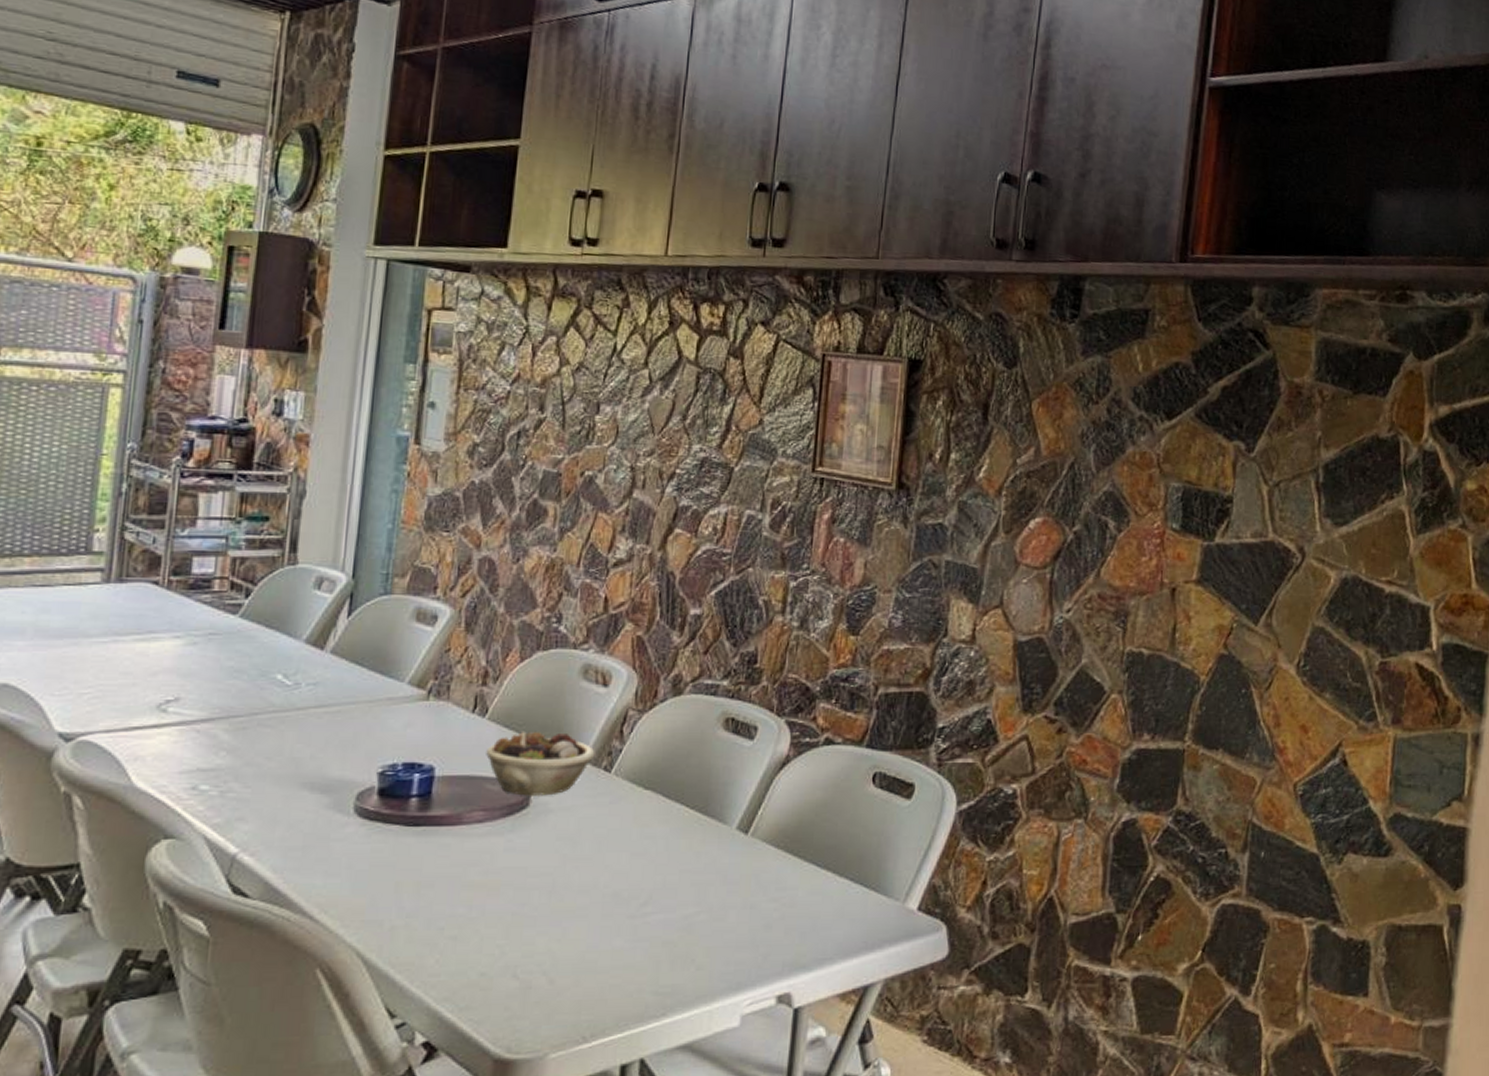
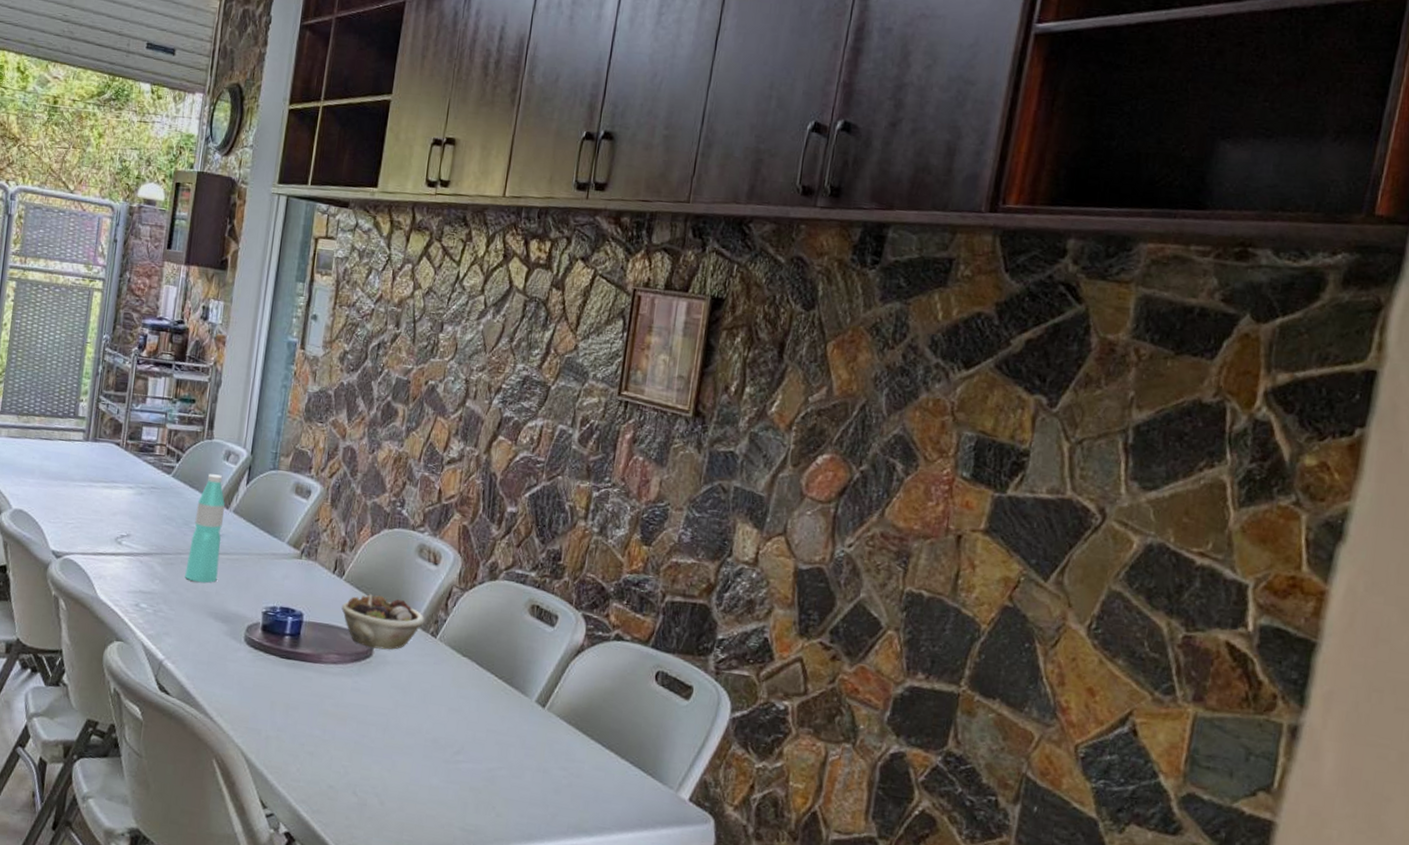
water bottle: none [264,608,319,747] -> present [185,473,226,583]

